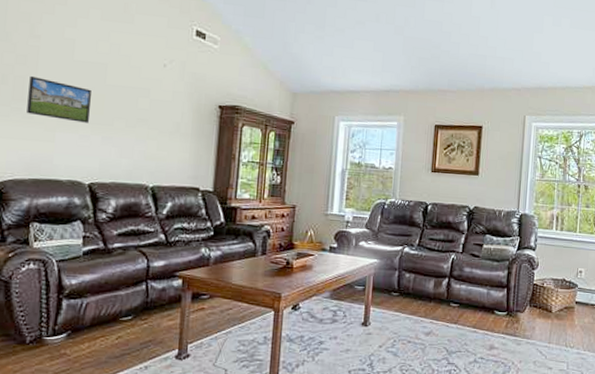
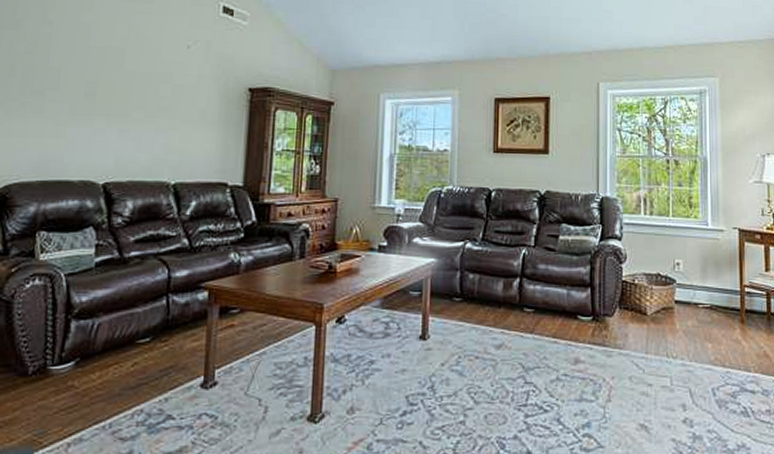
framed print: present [27,75,91,123] -> none [36,65,108,115]

